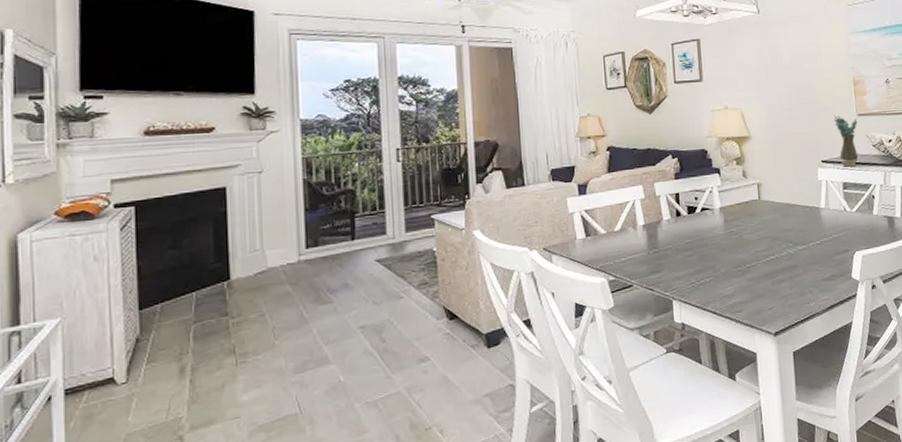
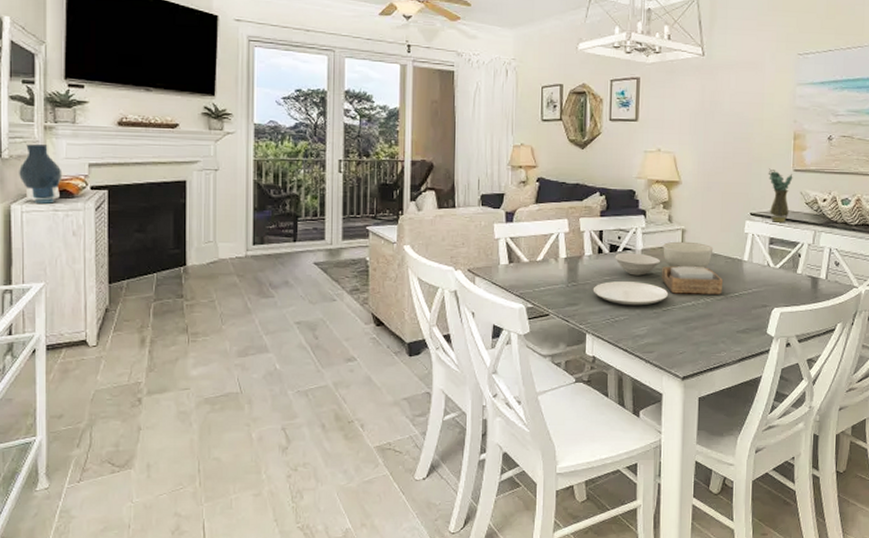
vase: none [25,164,80,230] -> present [18,144,63,204]
plate: none [674,241,752,267] -> present [593,281,669,306]
bowl: none [694,212,740,235] -> present [615,252,661,276]
bowl: none [740,195,790,223] -> present [663,241,714,268]
napkin holder: none [741,218,804,249] -> present [661,266,724,295]

